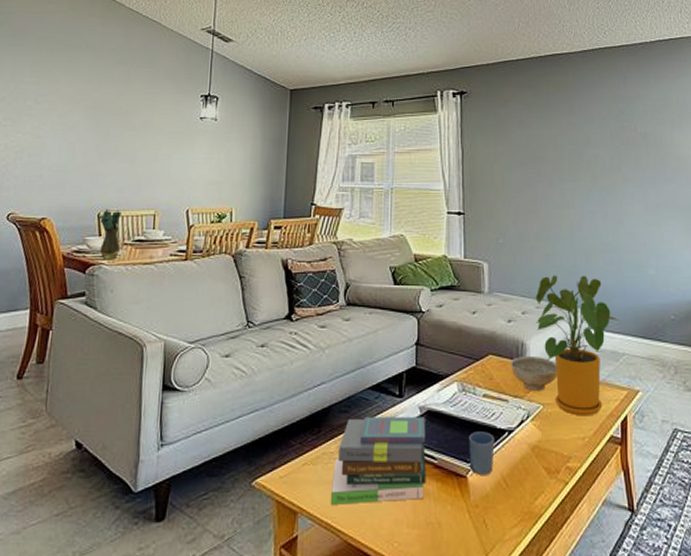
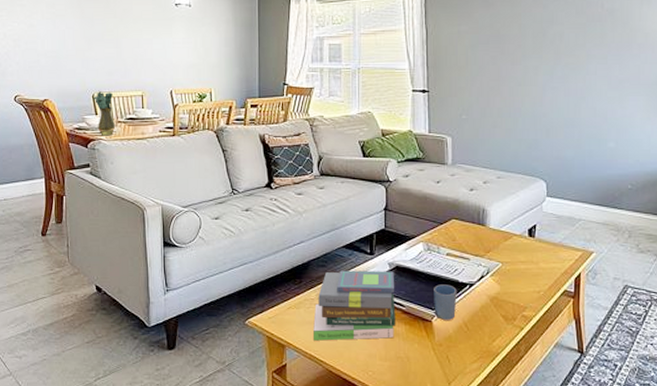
decorative bowl: present [510,355,557,391] -> none [471,220,516,251]
house plant: present [535,275,619,416] -> none [496,148,577,273]

